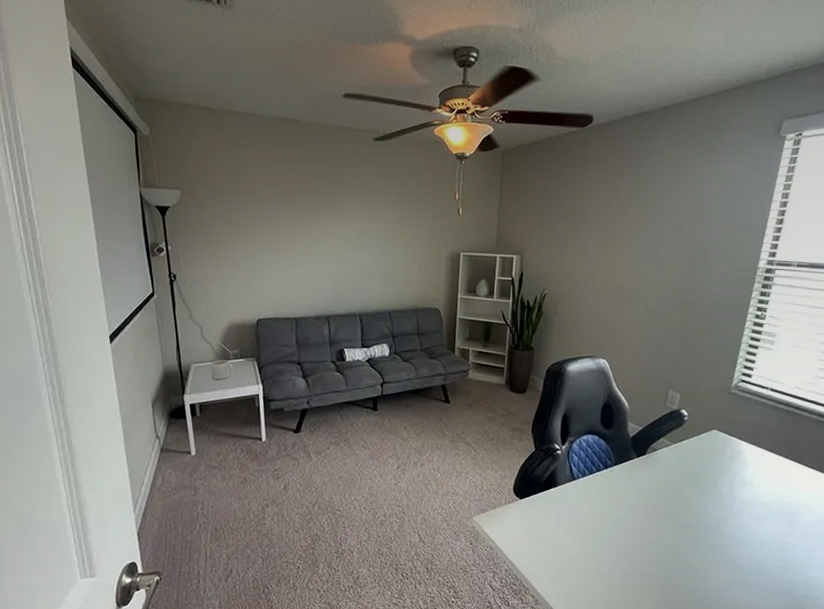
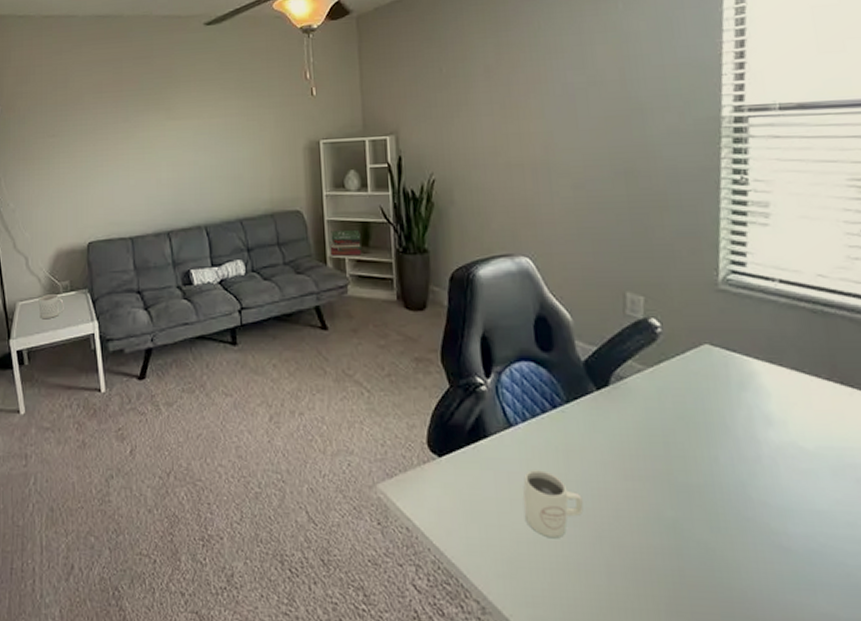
books: none [458,327,484,348] -> present [330,229,362,256]
mug: none [574,510,615,556] -> present [522,470,584,539]

